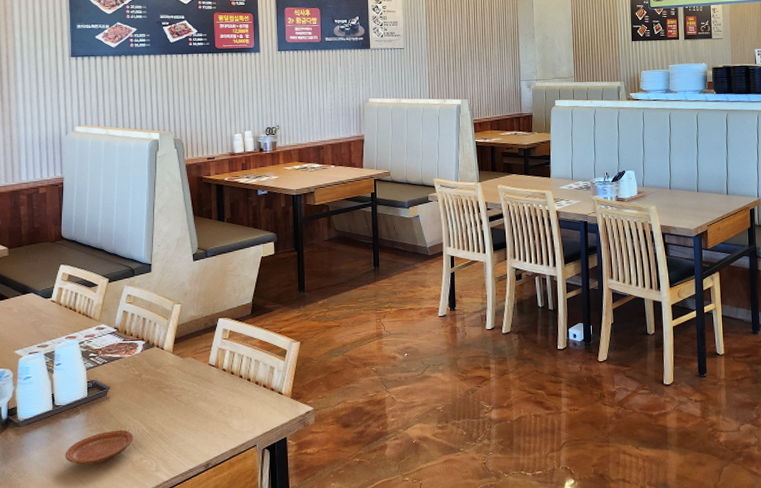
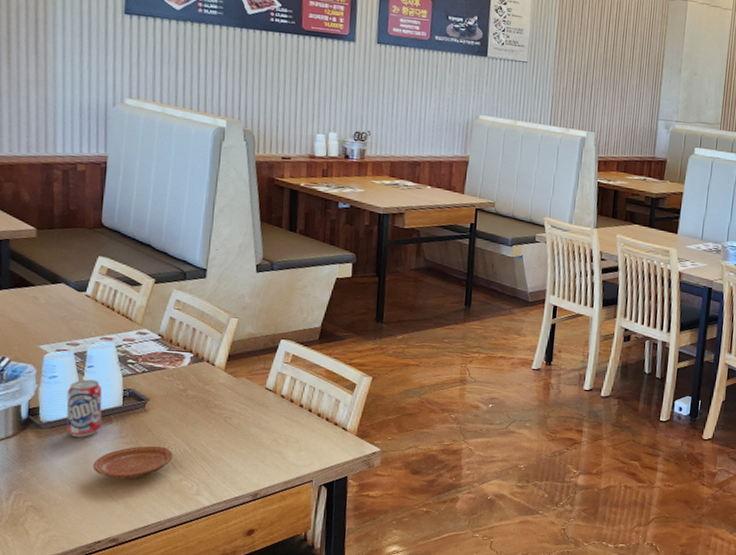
beverage can: none [39,376,71,430] -> present [66,379,102,437]

